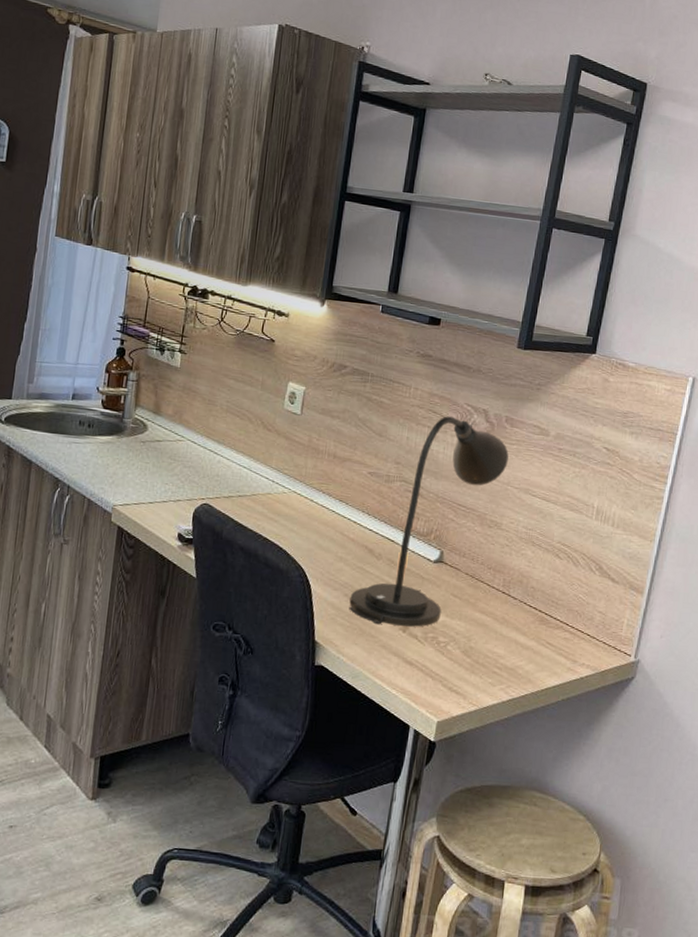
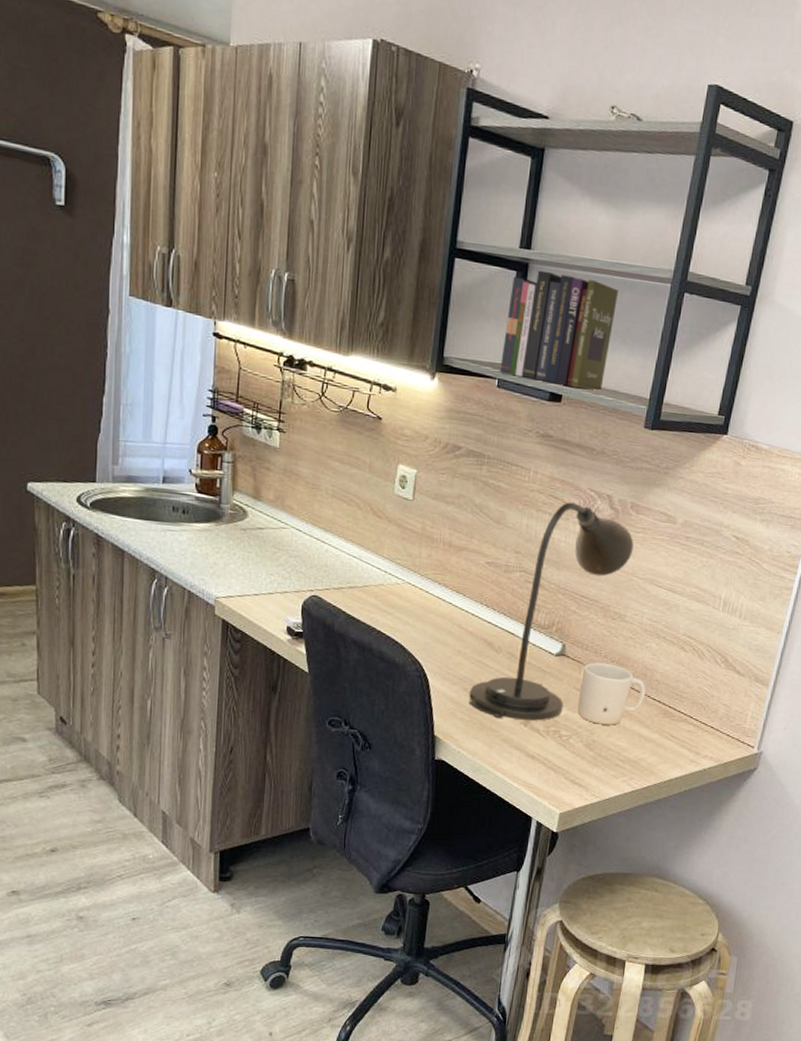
books: none [384,210,492,315] -> present [500,270,618,391]
mug: none [455,569,523,632] -> present [577,662,646,725]

